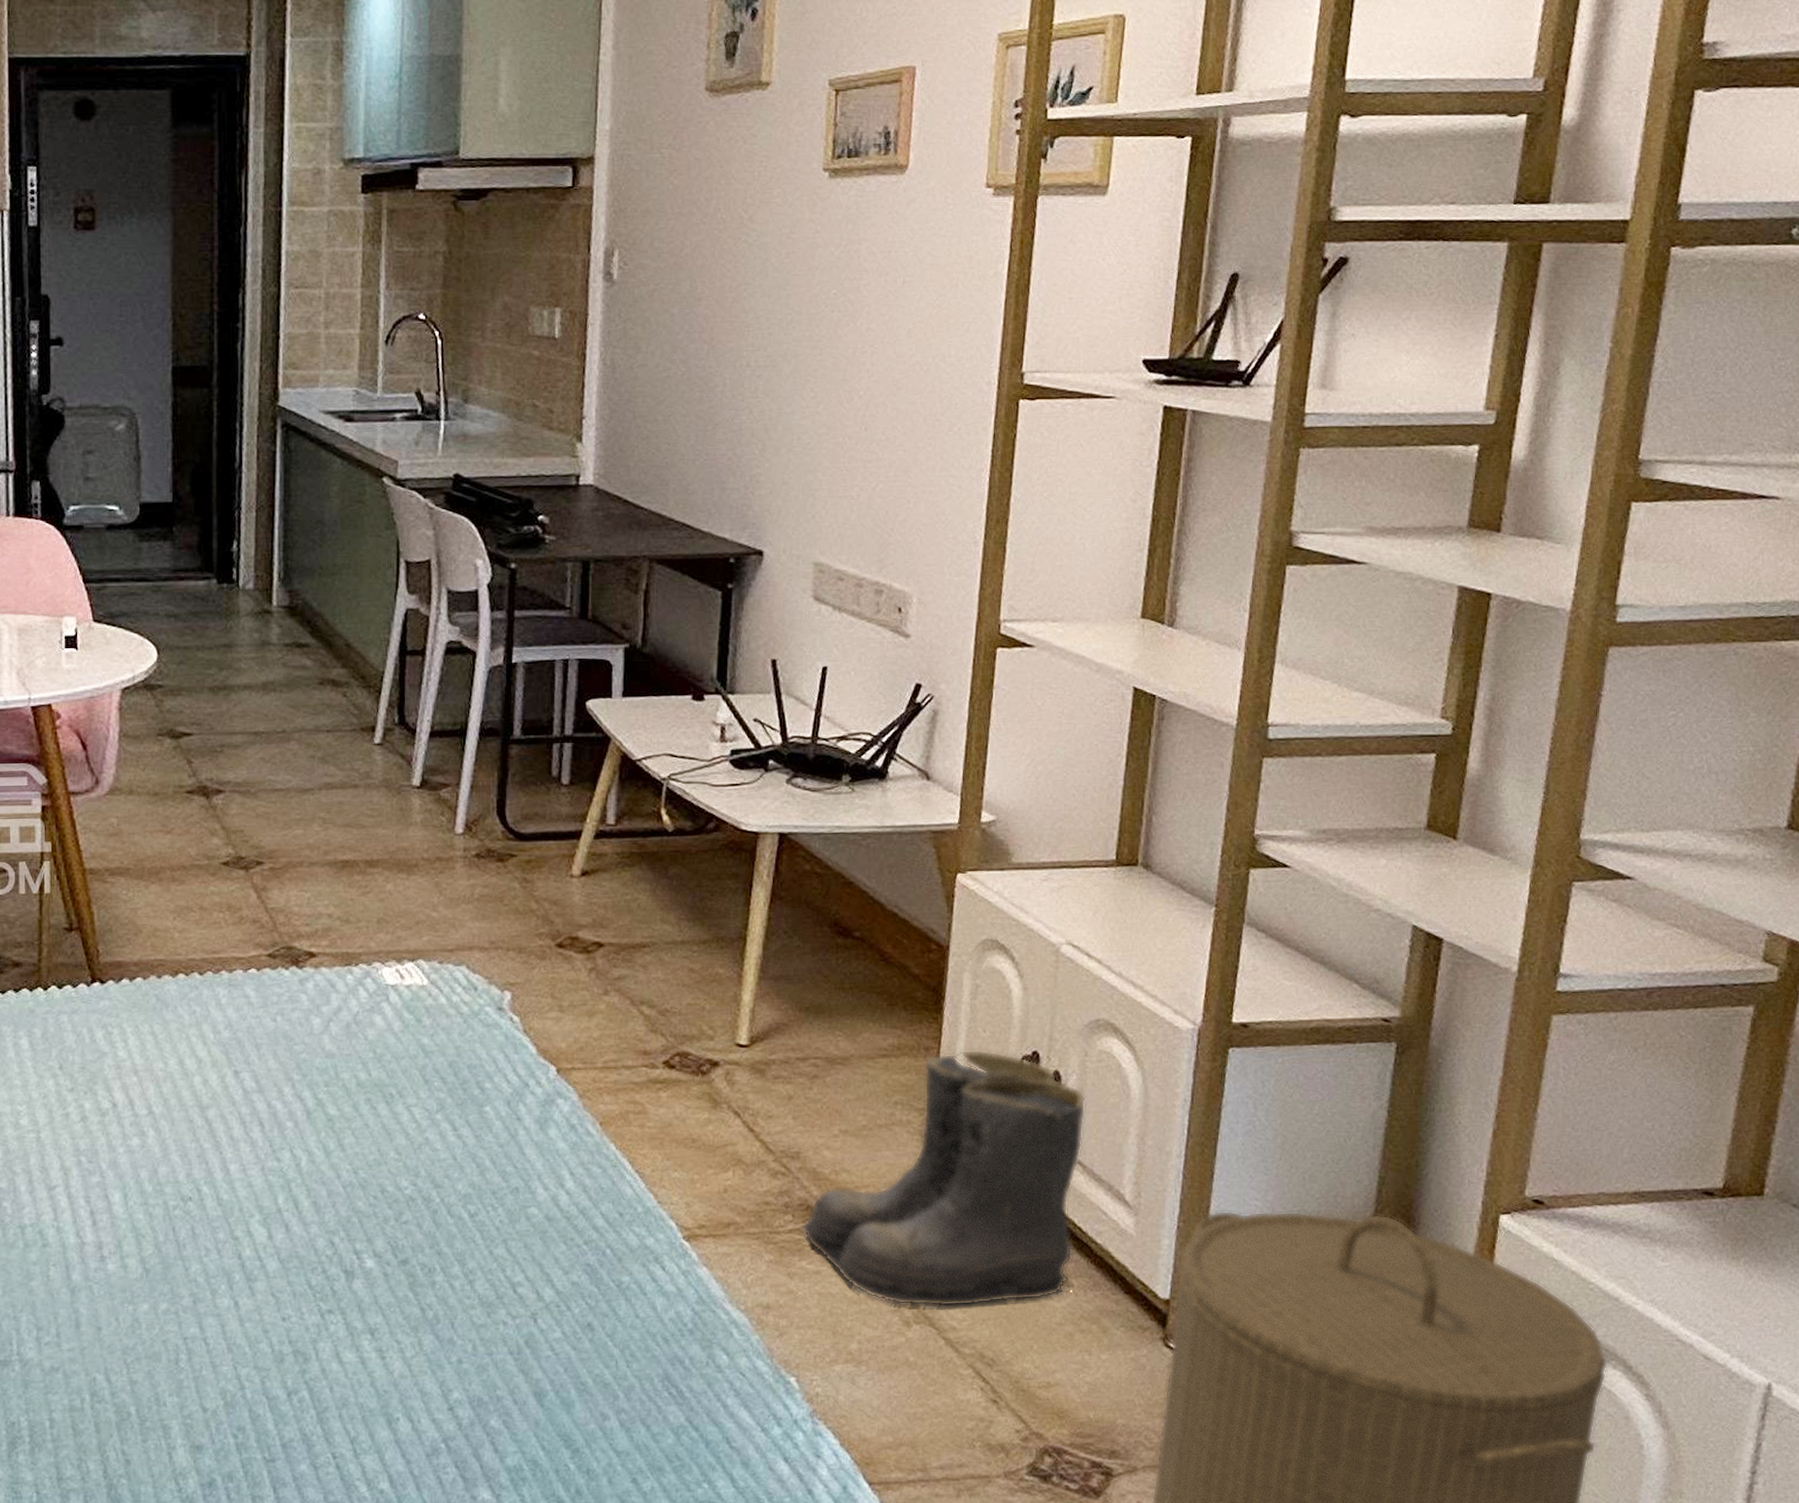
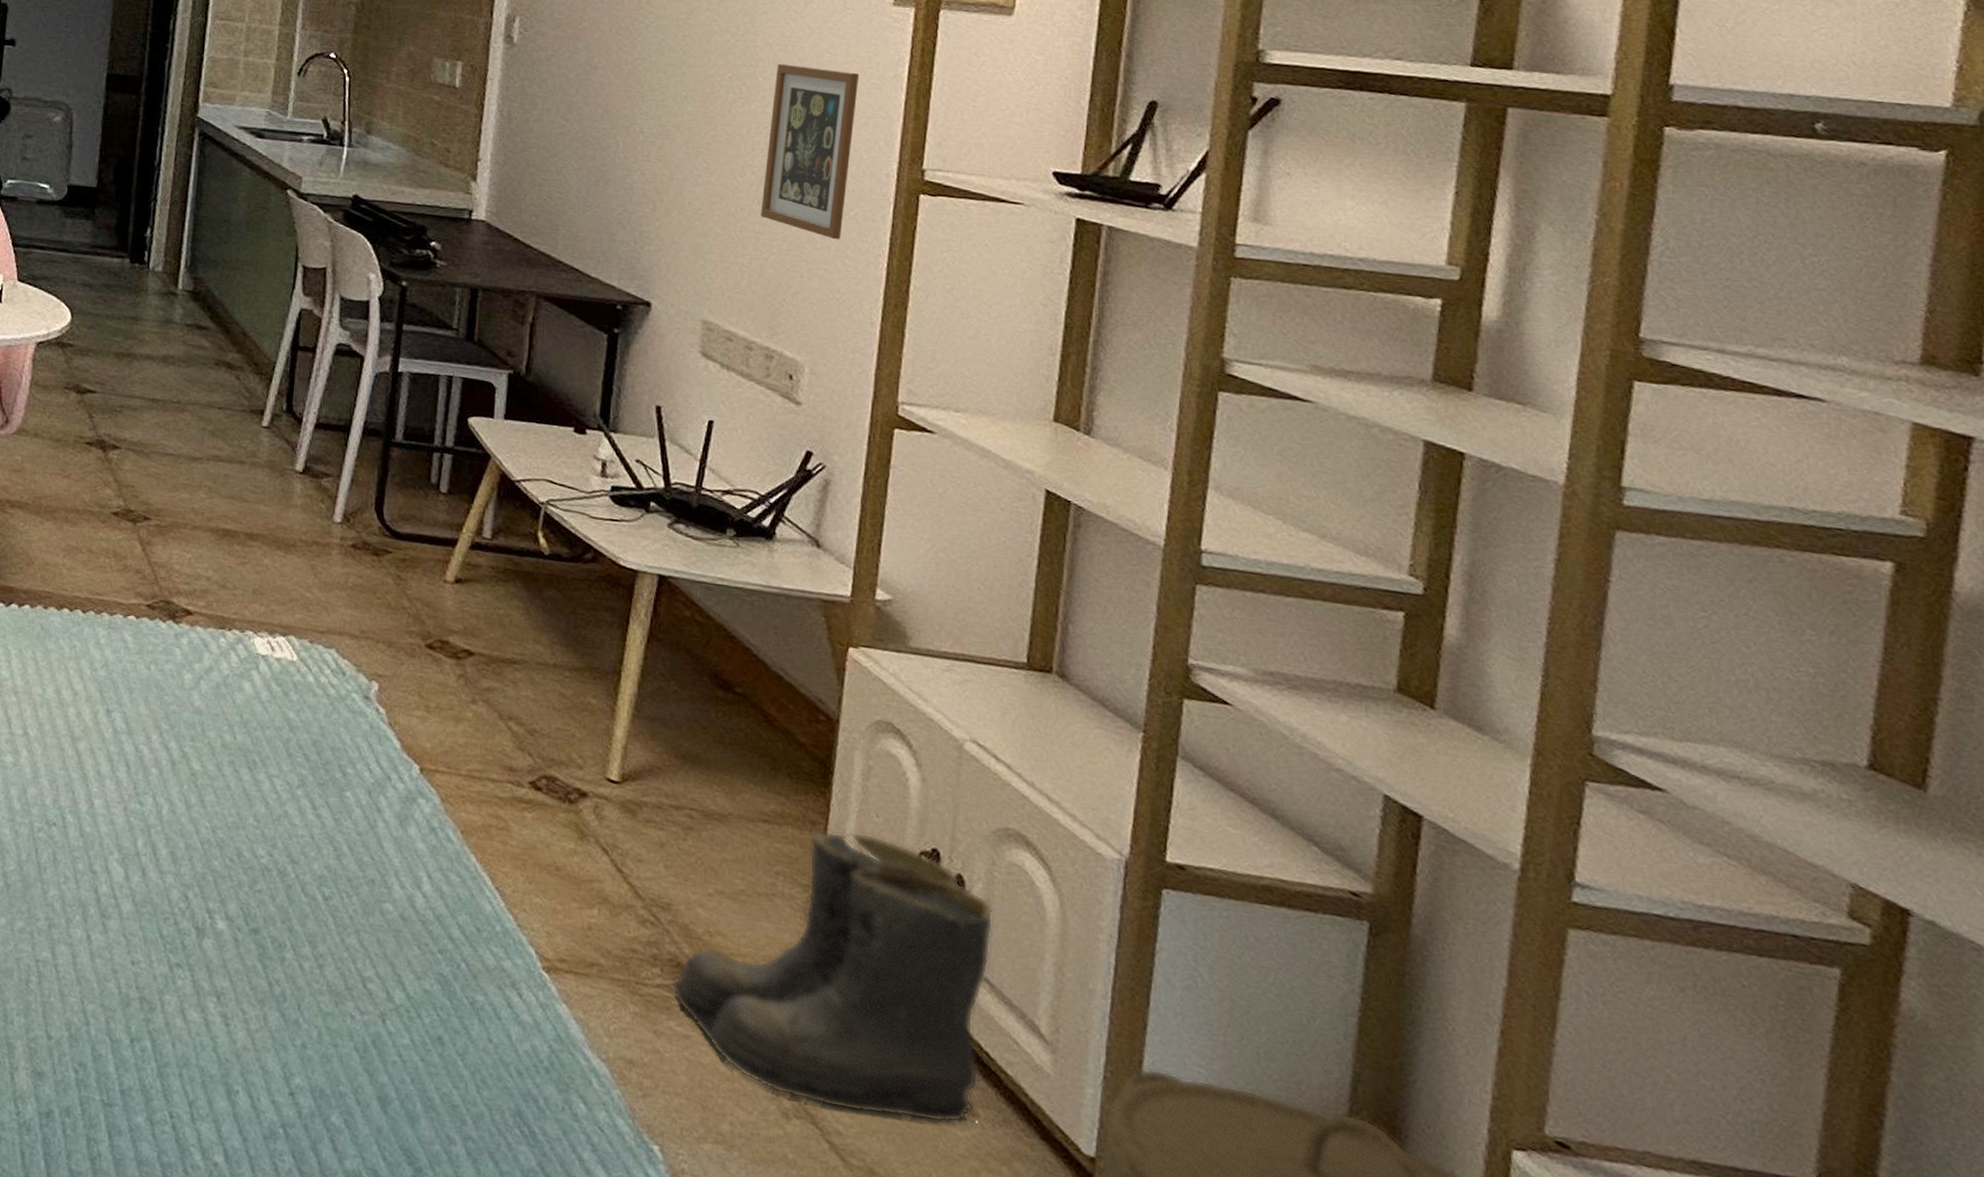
picture frame: none [868,273,961,459] -> present [760,63,859,240]

